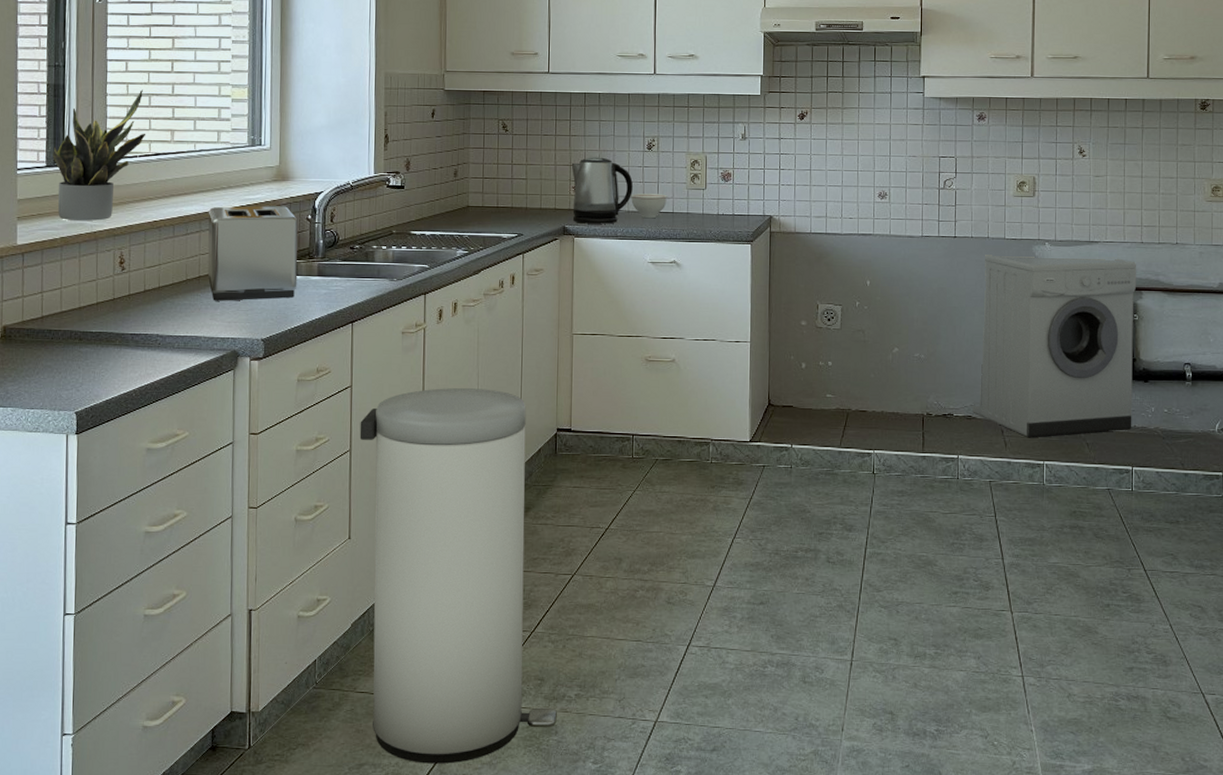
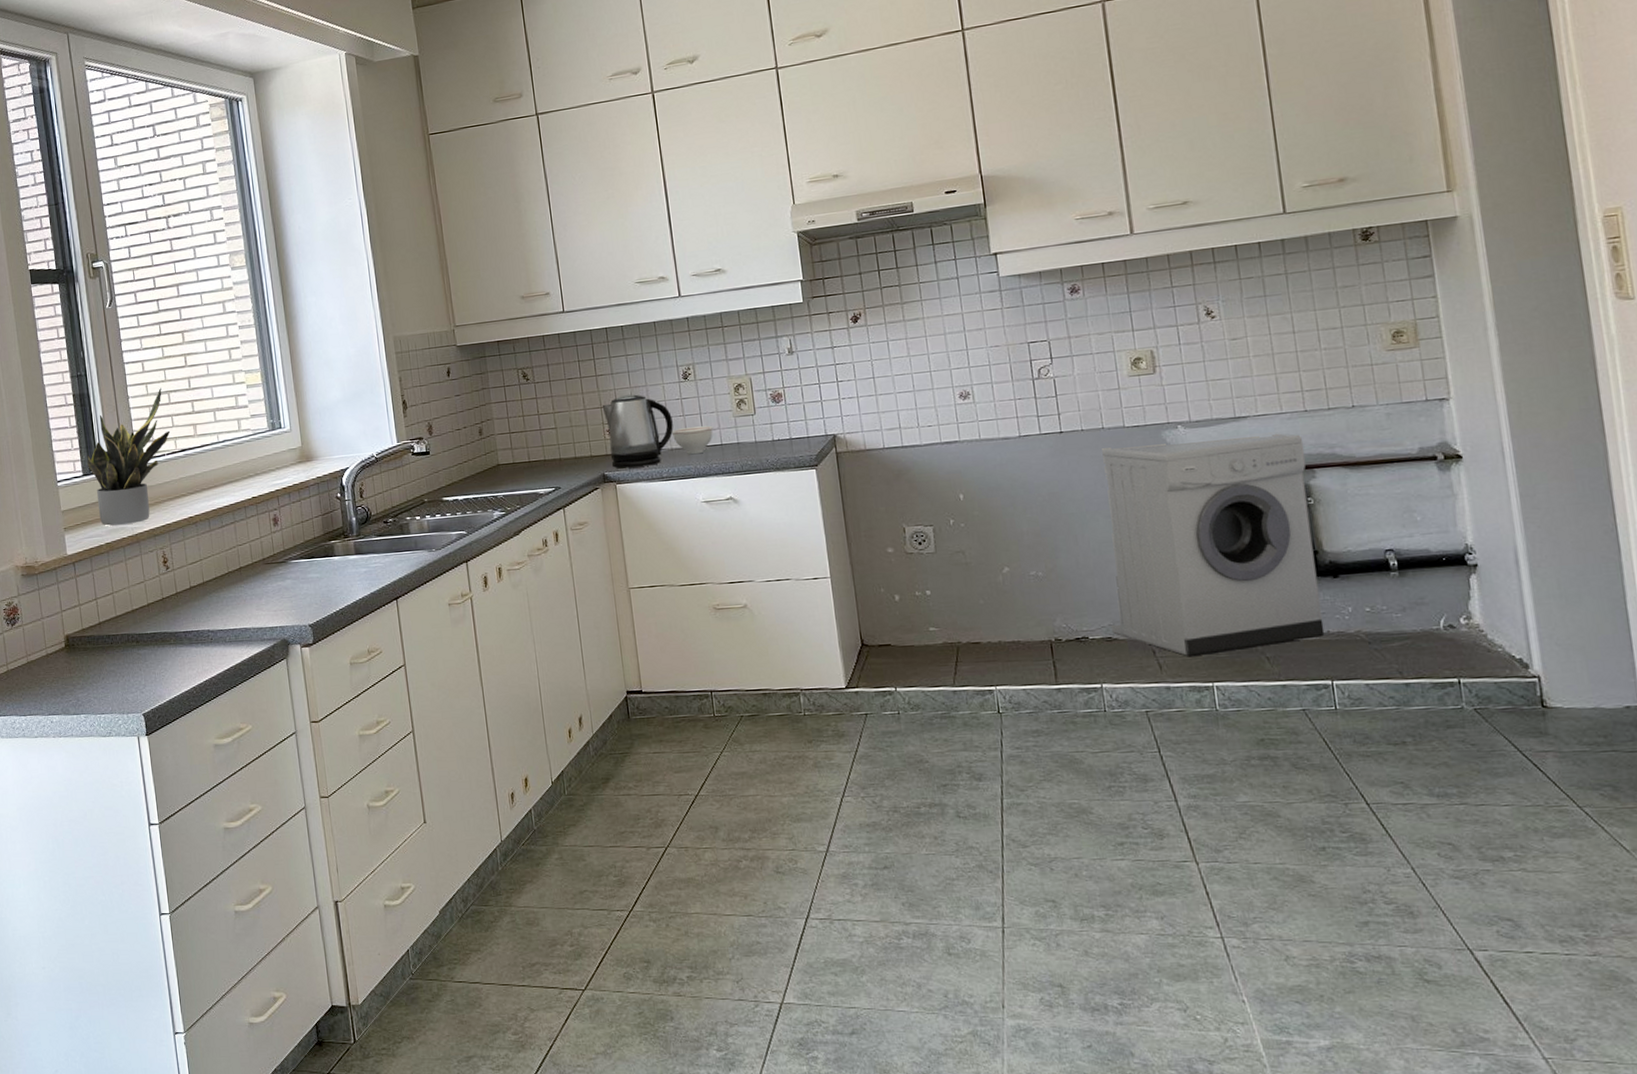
toaster: present [207,206,298,301] -> none [239,487,337,591]
pedal bin: present [360,388,557,764] -> none [419,655,671,1055]

